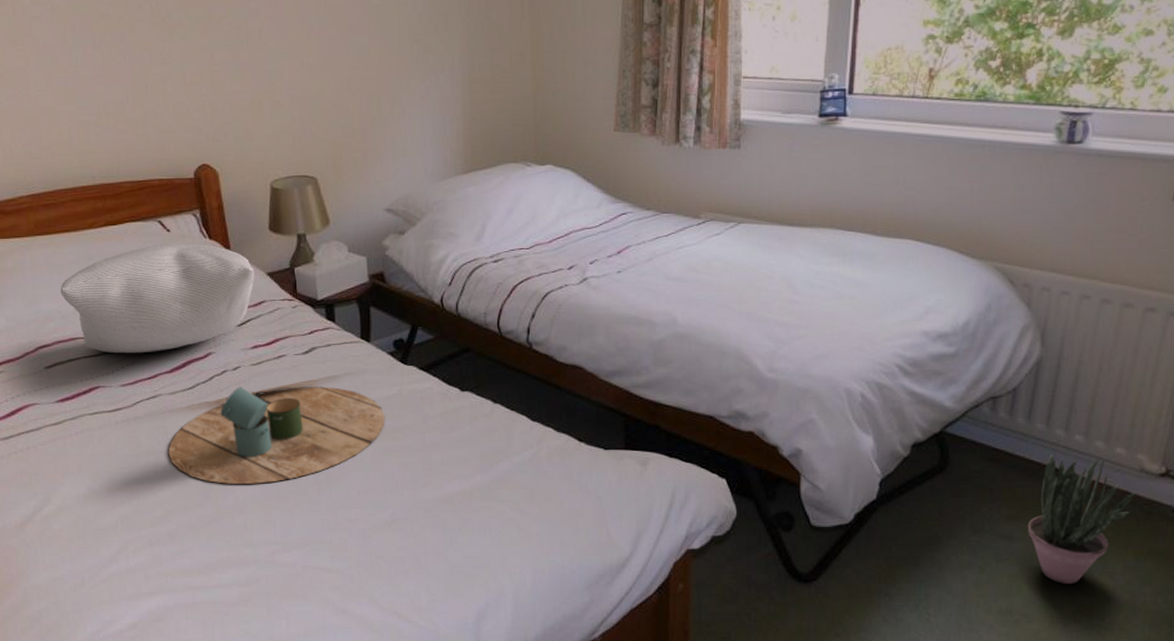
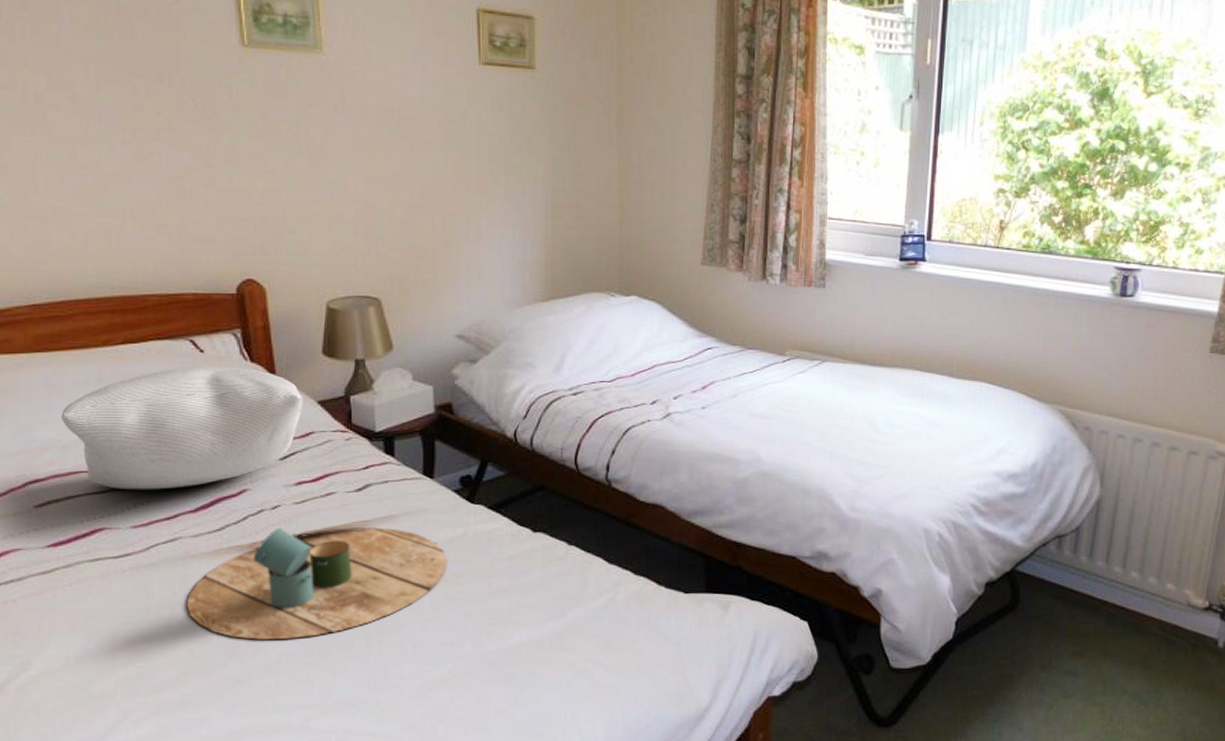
potted plant: present [1027,454,1136,585] -> none [1090,591,1185,718]

